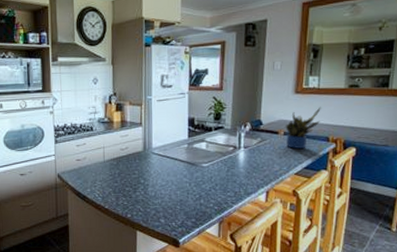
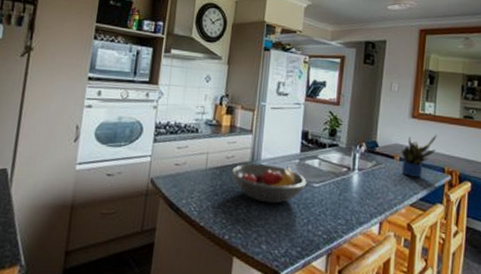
fruit bowl: none [126,151,196,185] -> present [230,163,307,204]

